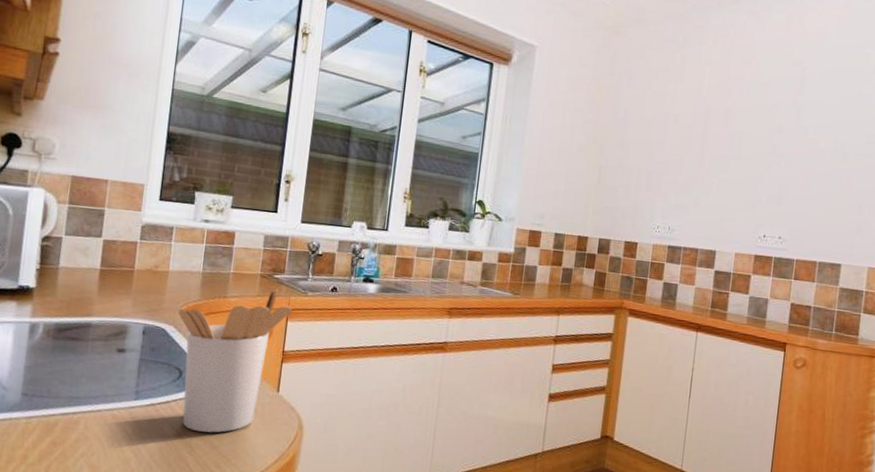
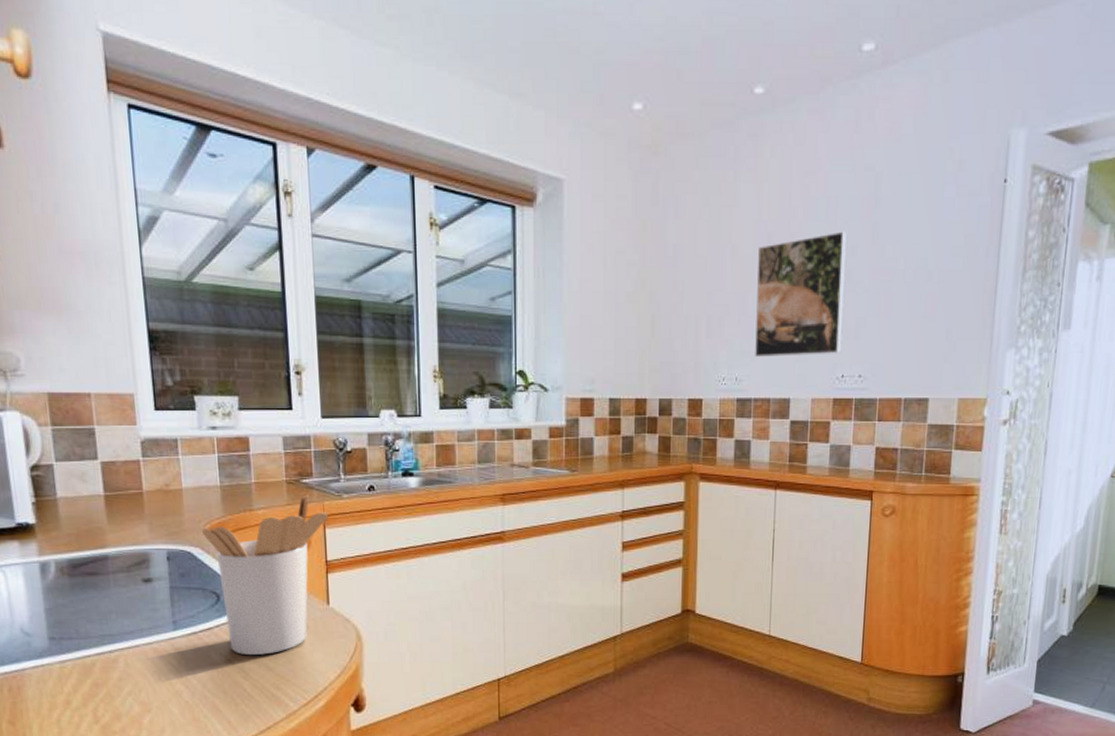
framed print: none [687,112,775,216] -> present [755,231,847,358]

